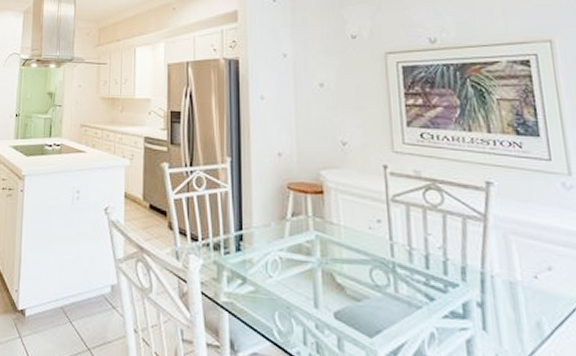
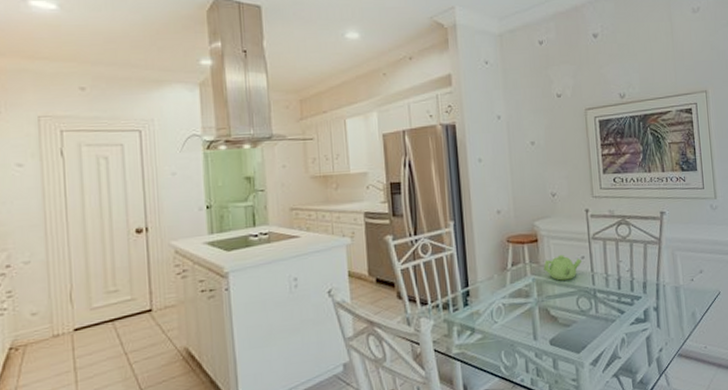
teapot: none [329,213,379,245] -> present [543,255,583,281]

